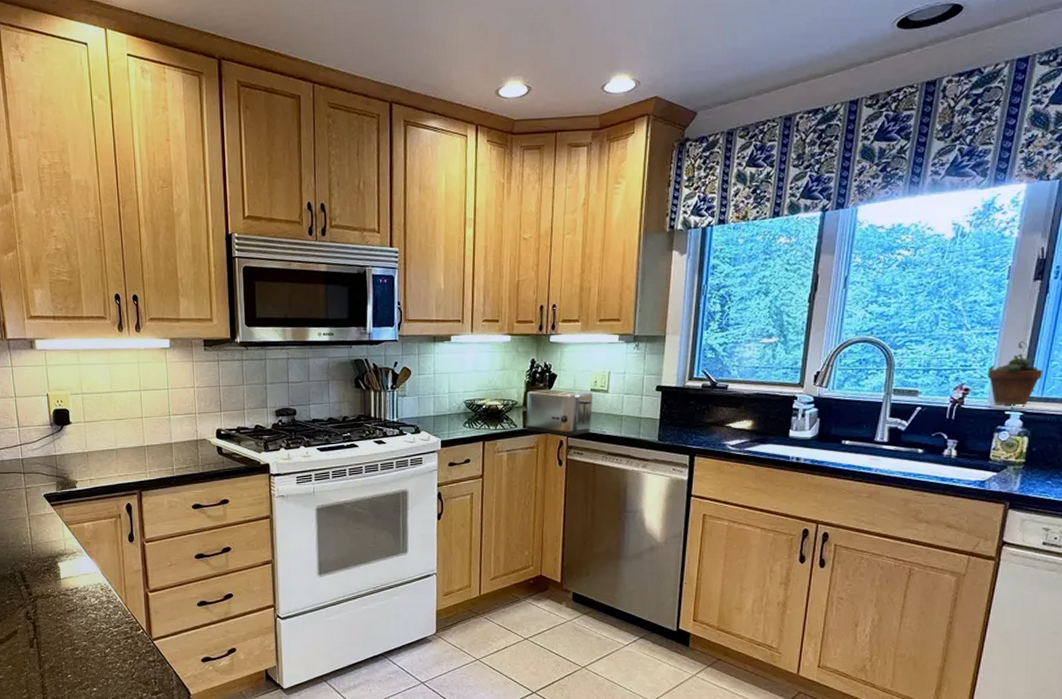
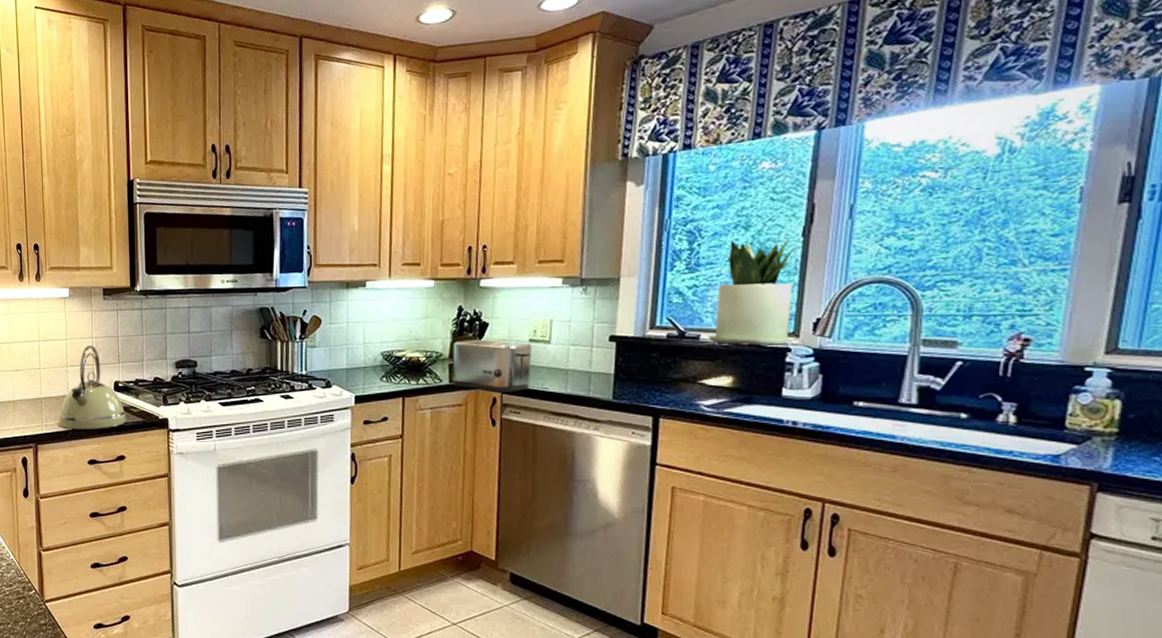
kettle: none [162,395,230,476] -> present [58,345,127,430]
planter: none [734,303,804,394] -> present [708,237,797,346]
succulent plant: present [987,341,1043,406] -> none [1056,279,1139,361]

